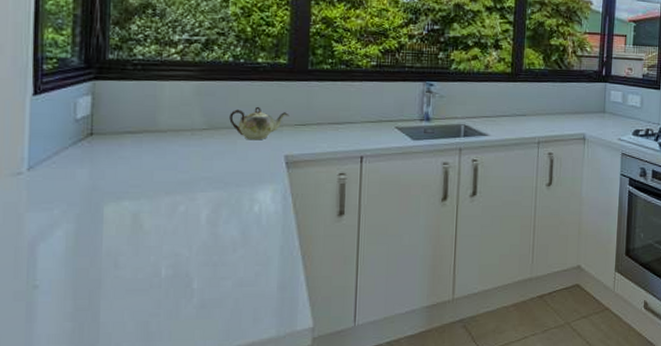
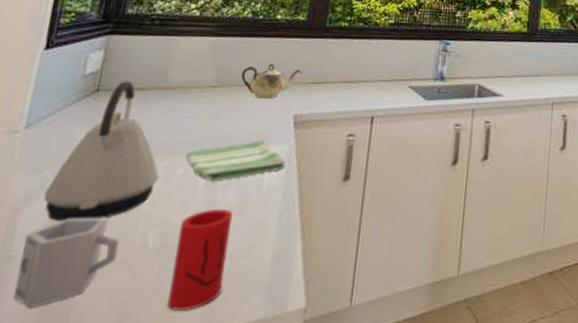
cup: none [46,250,135,328] -> present [14,217,119,308]
kettle: none [56,125,163,254] -> present [43,81,160,222]
cup: none [185,242,237,330] -> present [166,208,233,311]
dish towel: none [186,179,282,216] -> present [186,139,286,180]

